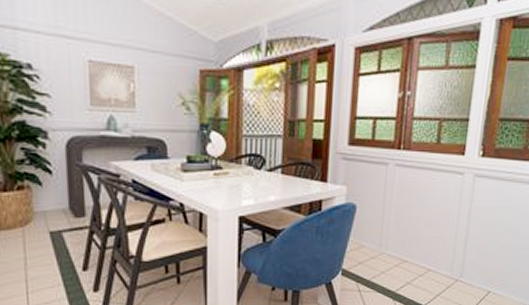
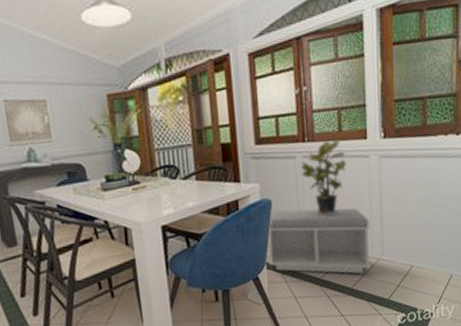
bench: none [344,216,455,292] -> present [268,208,371,274]
potted plant: none [391,150,440,230] -> present [300,139,346,216]

